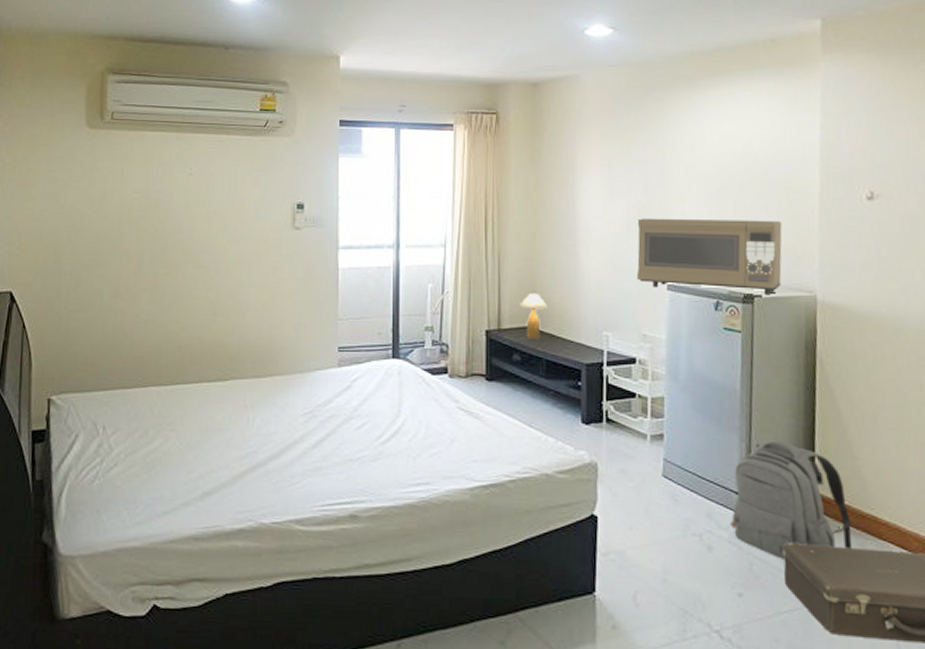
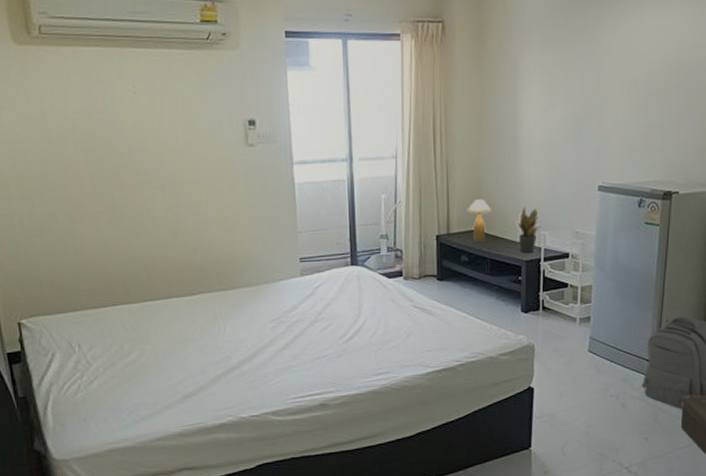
potted plant: none [576,303,604,356] -> present [518,206,542,254]
microwave: present [636,218,782,295] -> none [571,122,700,192]

